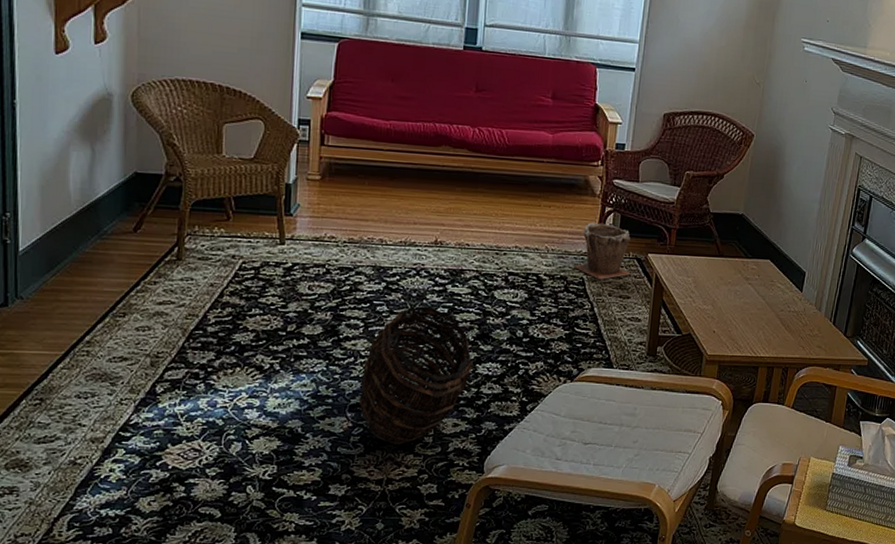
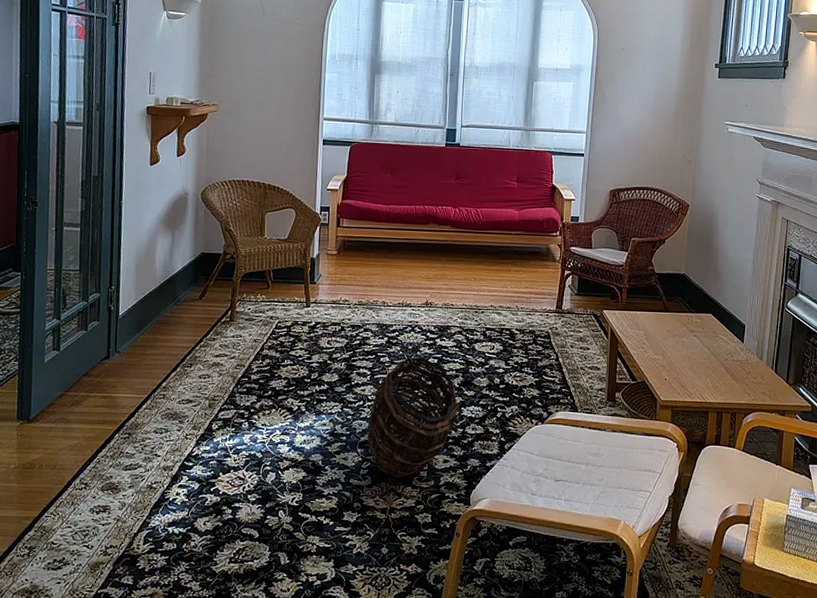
plant pot: present [573,222,631,280] -> none [539,284,589,333]

